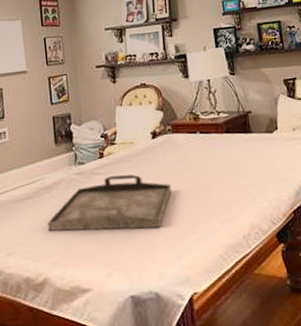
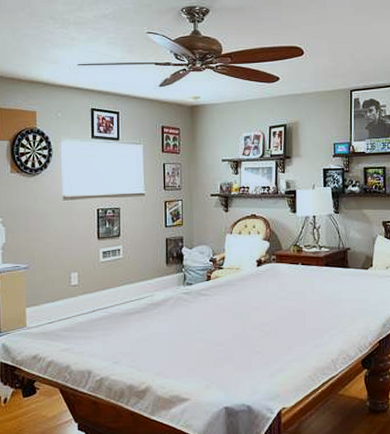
serving tray: present [47,174,172,231] -> none [153,297,271,348]

